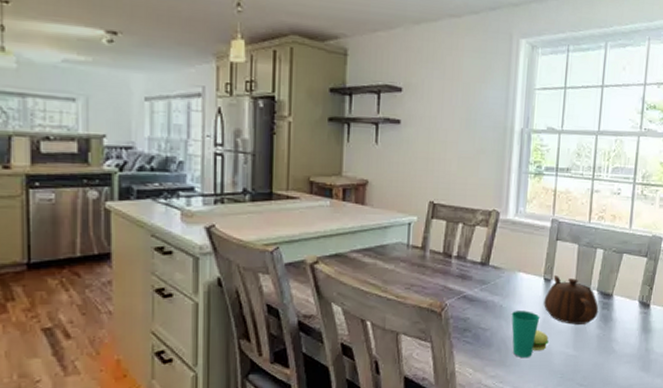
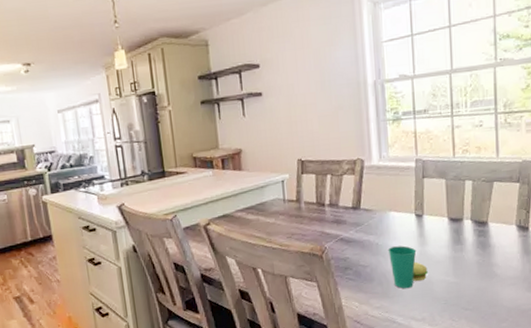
teapot: present [544,276,599,325] -> none [418,210,475,254]

